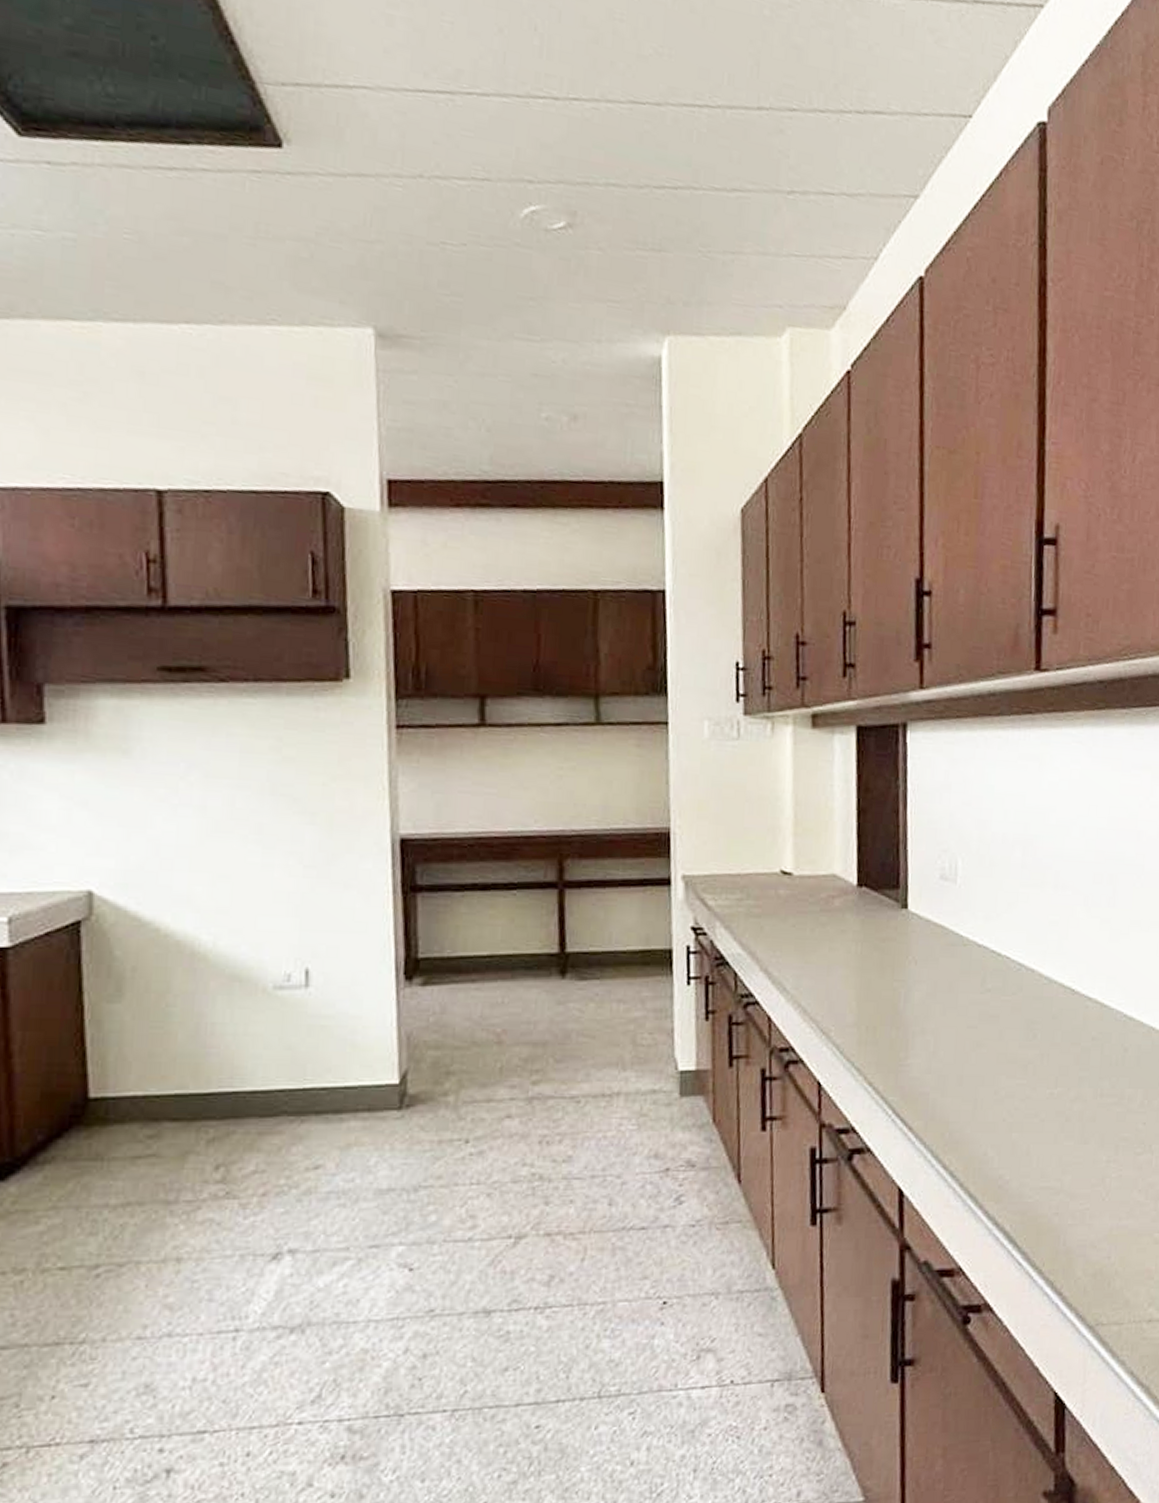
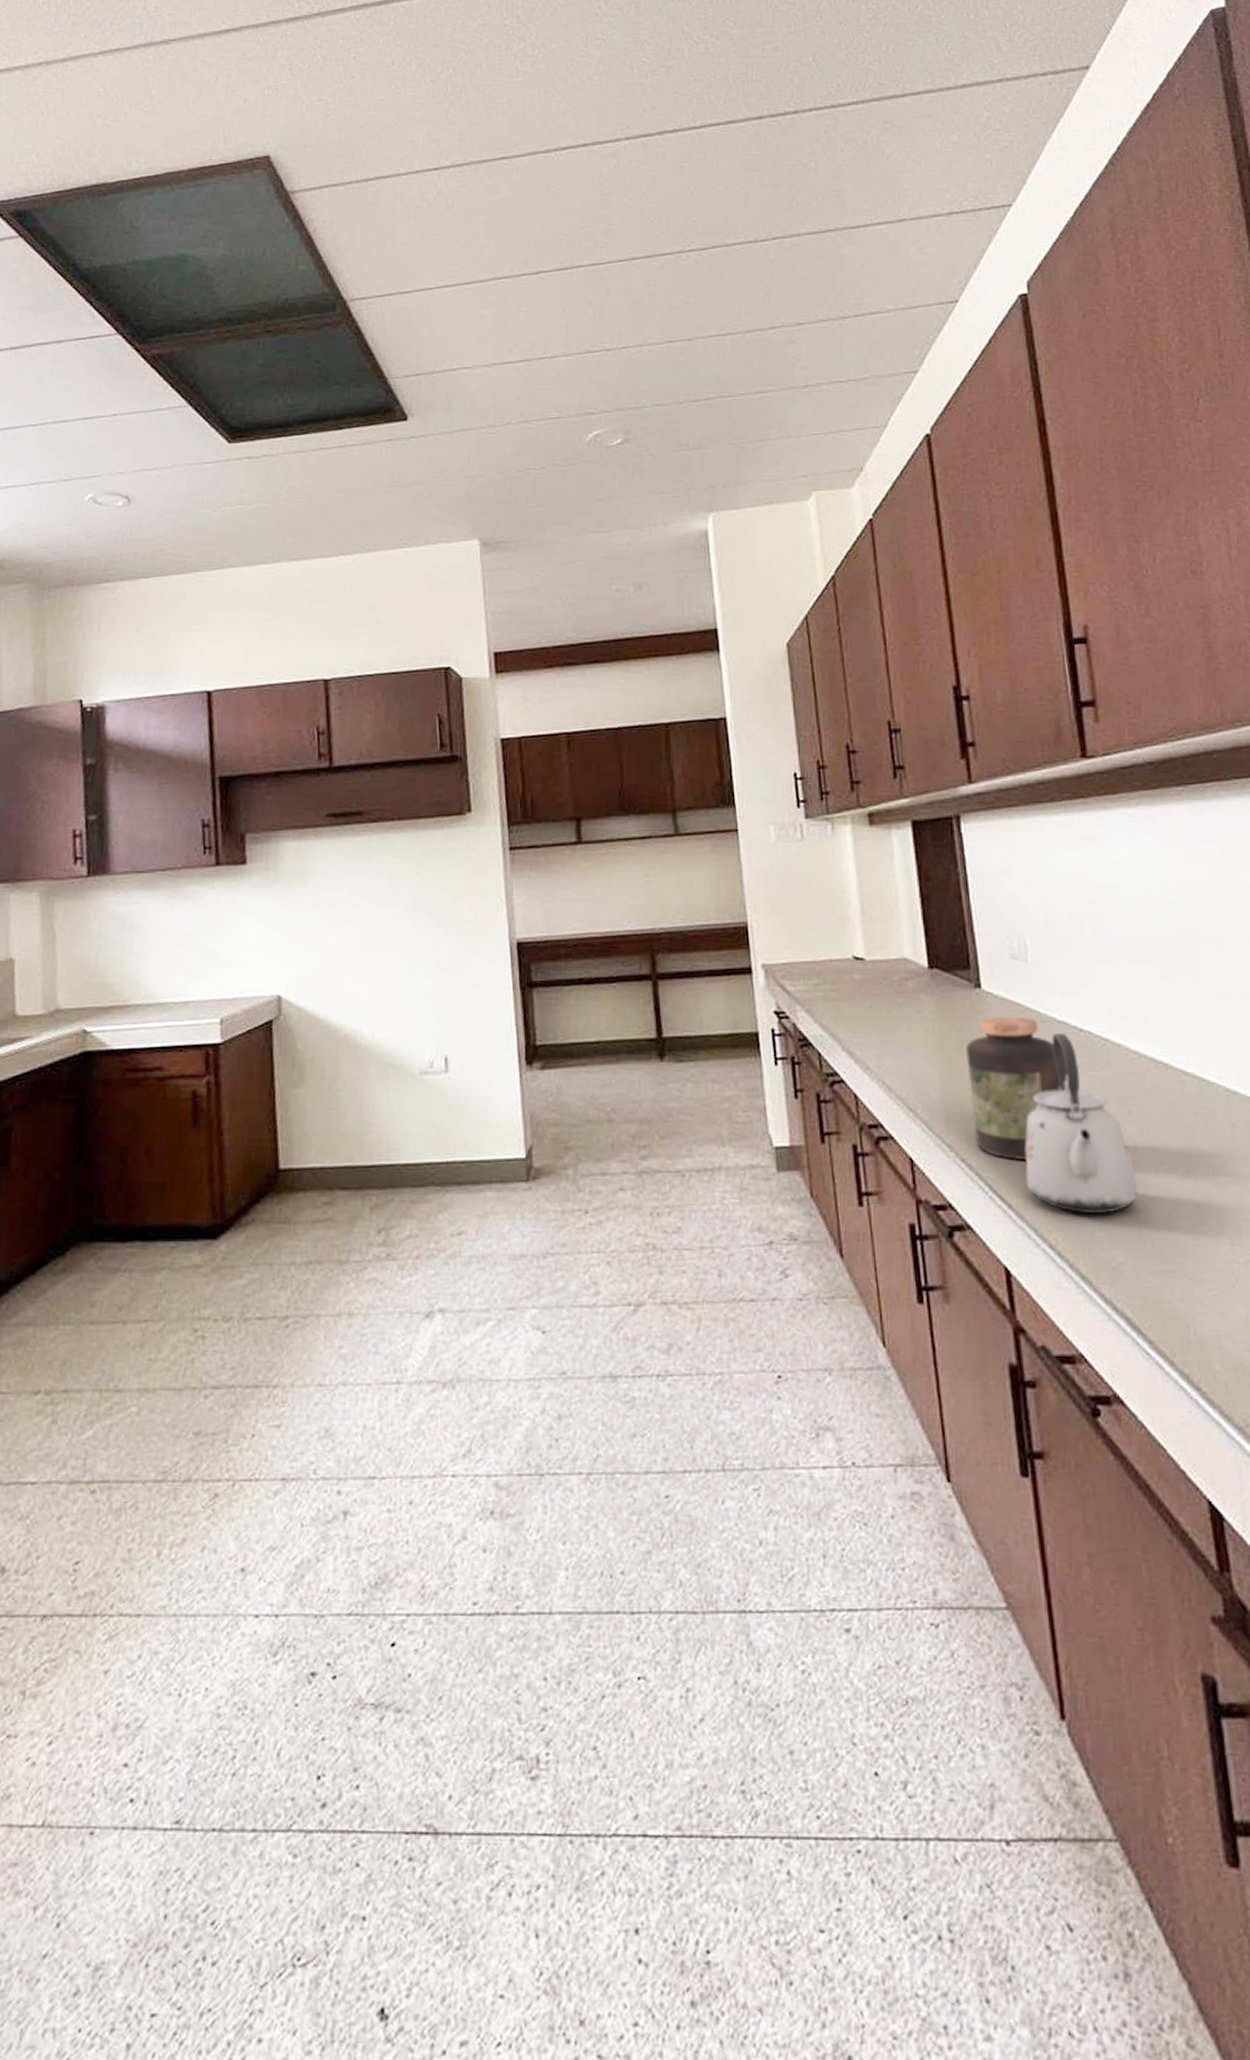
jar: none [885,939,974,1085] -> present [966,1017,1061,1161]
kettle: none [928,957,1031,1136] -> present [1025,1033,1138,1215]

